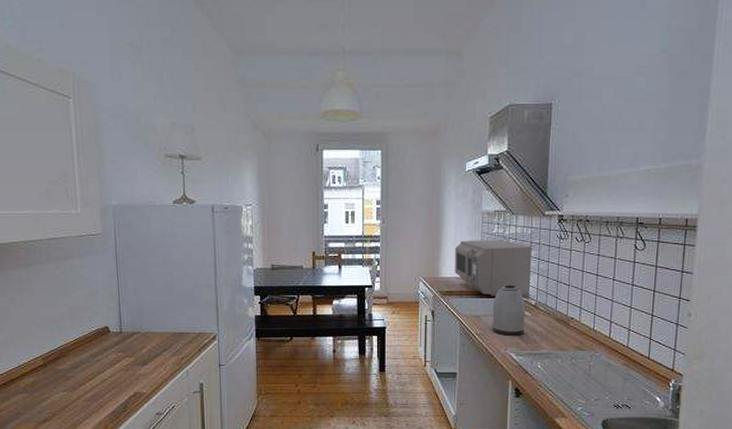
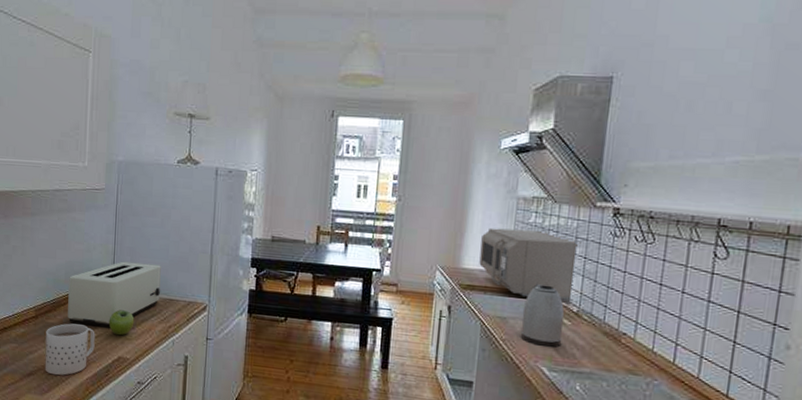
mug: none [56,367,110,418] -> present [45,323,95,376]
toaster: none [74,302,170,366] -> present [68,261,161,327]
fruit: none [120,348,147,373] -> present [108,309,135,336]

